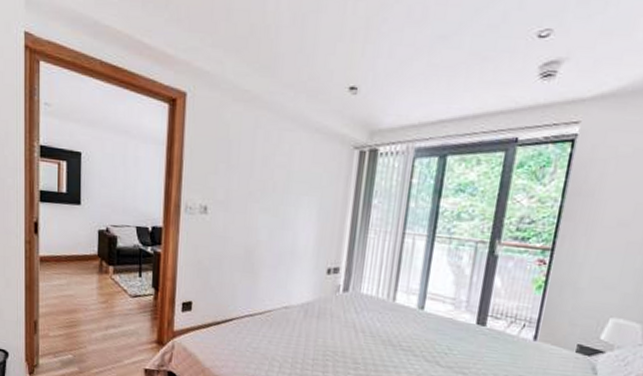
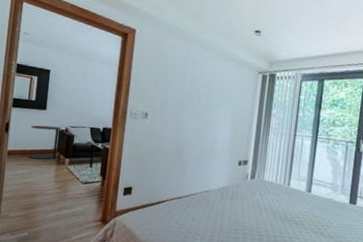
side table: none [63,224,101,268] -> present [27,125,62,160]

